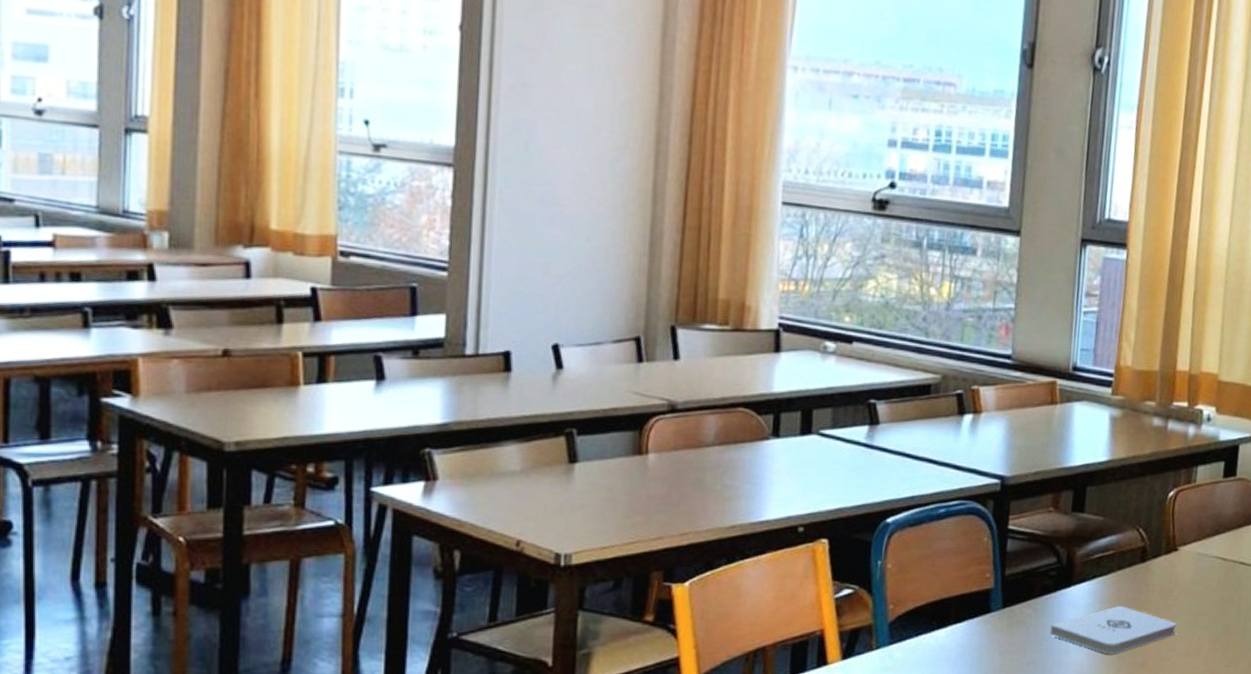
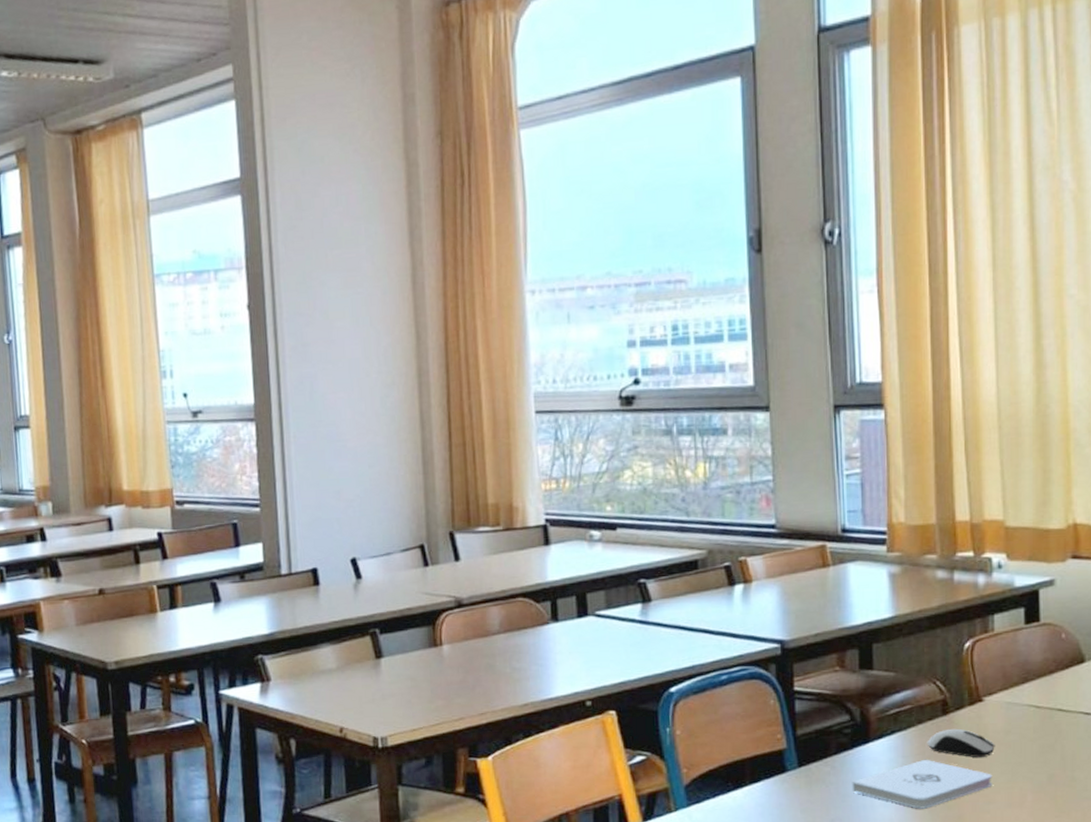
computer mouse: none [1123,576,1183,607] -> present [927,728,995,758]

